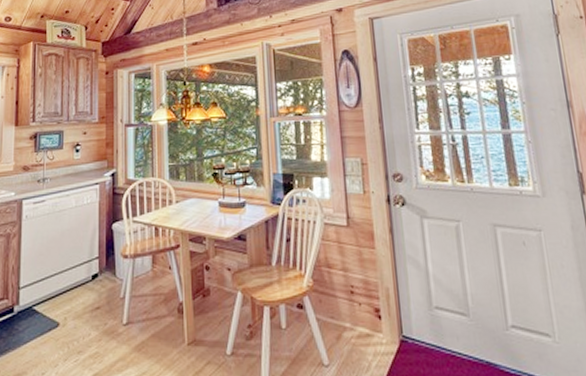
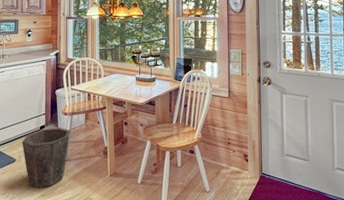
waste bin: none [68,276,133,365] -> present [22,127,70,189]

